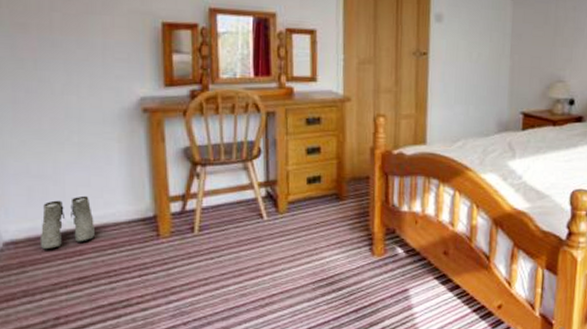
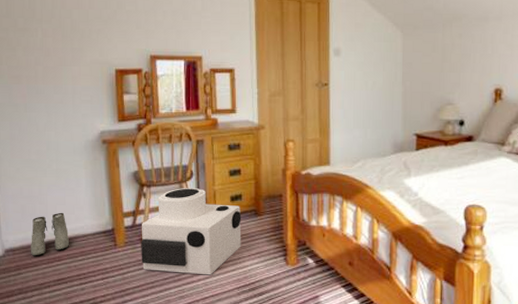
action camera: none [192,167,320,269] -> present [141,188,242,275]

